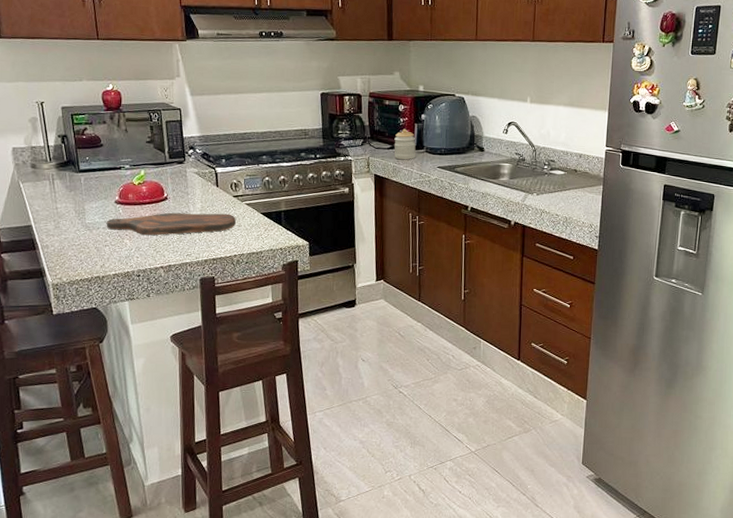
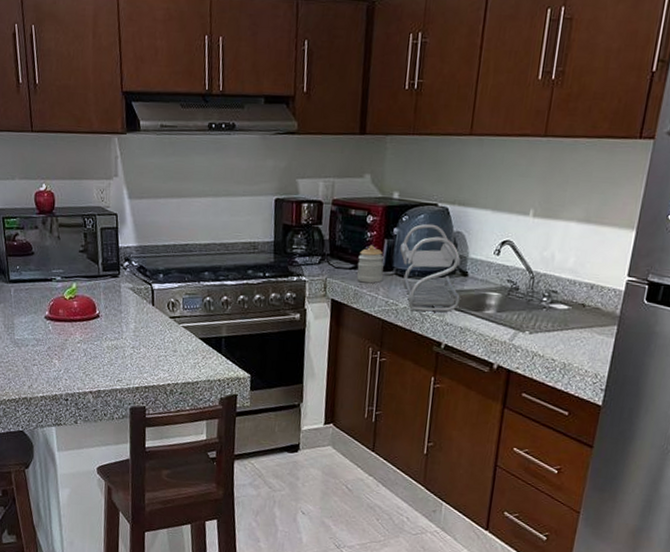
cutting board: present [106,212,236,235] -> none [35,332,172,357]
dish rack: none [427,110,480,182] -> present [399,223,461,313]

